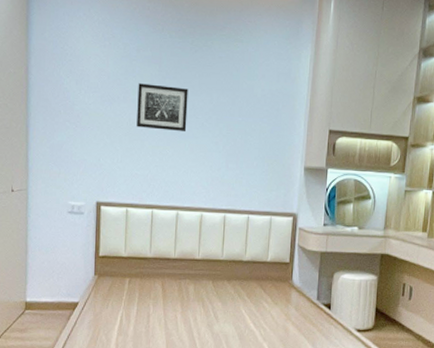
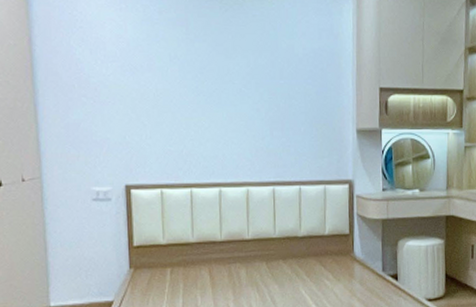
wall art: present [137,83,188,131] -> none [163,49,223,99]

